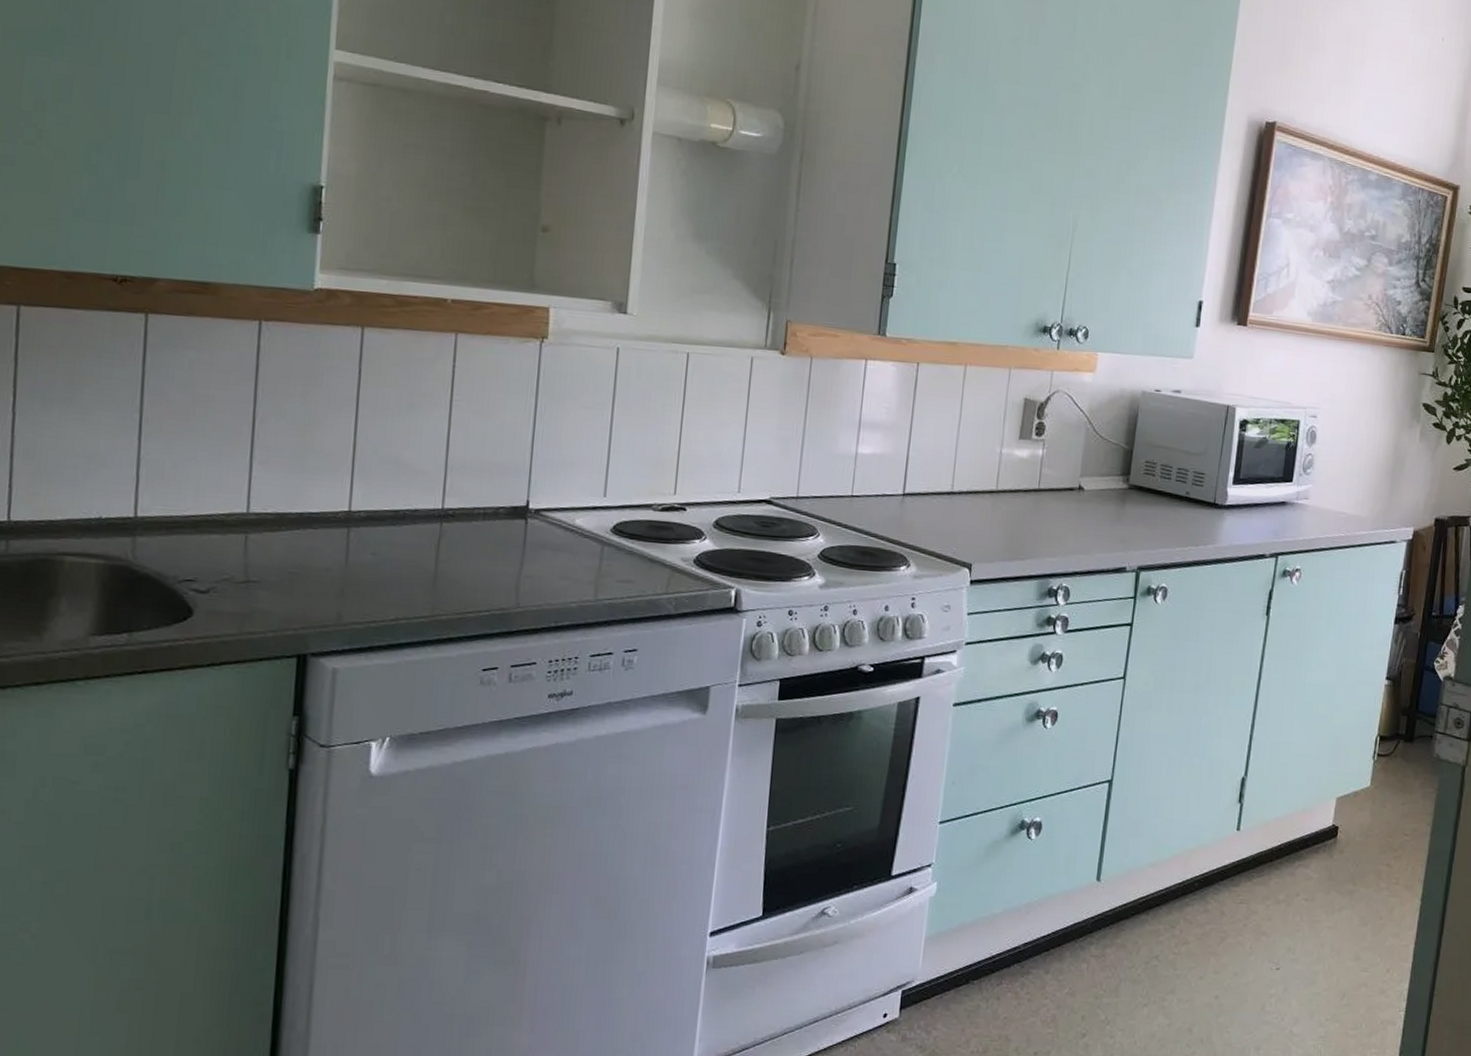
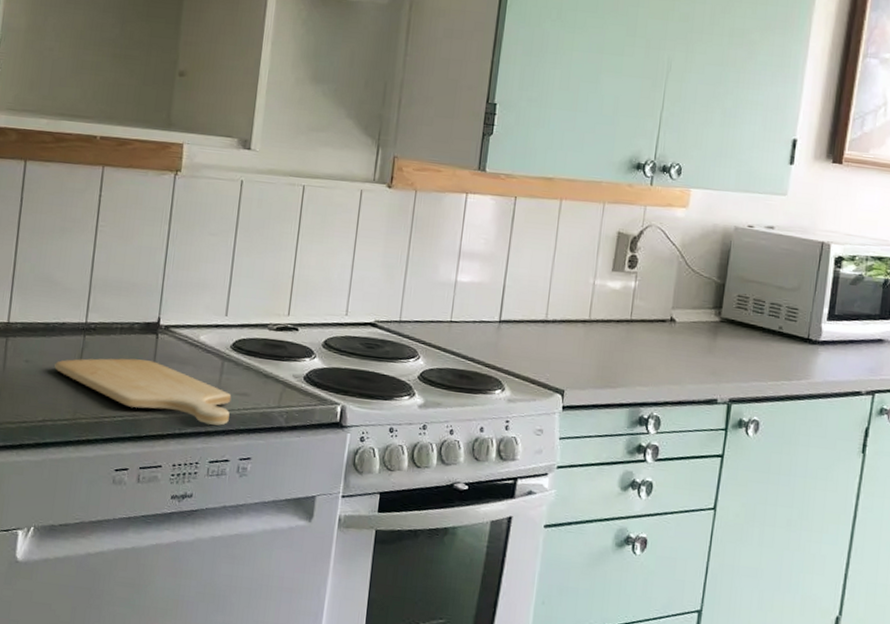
chopping board: none [407,546,614,616] -> present [54,358,232,426]

